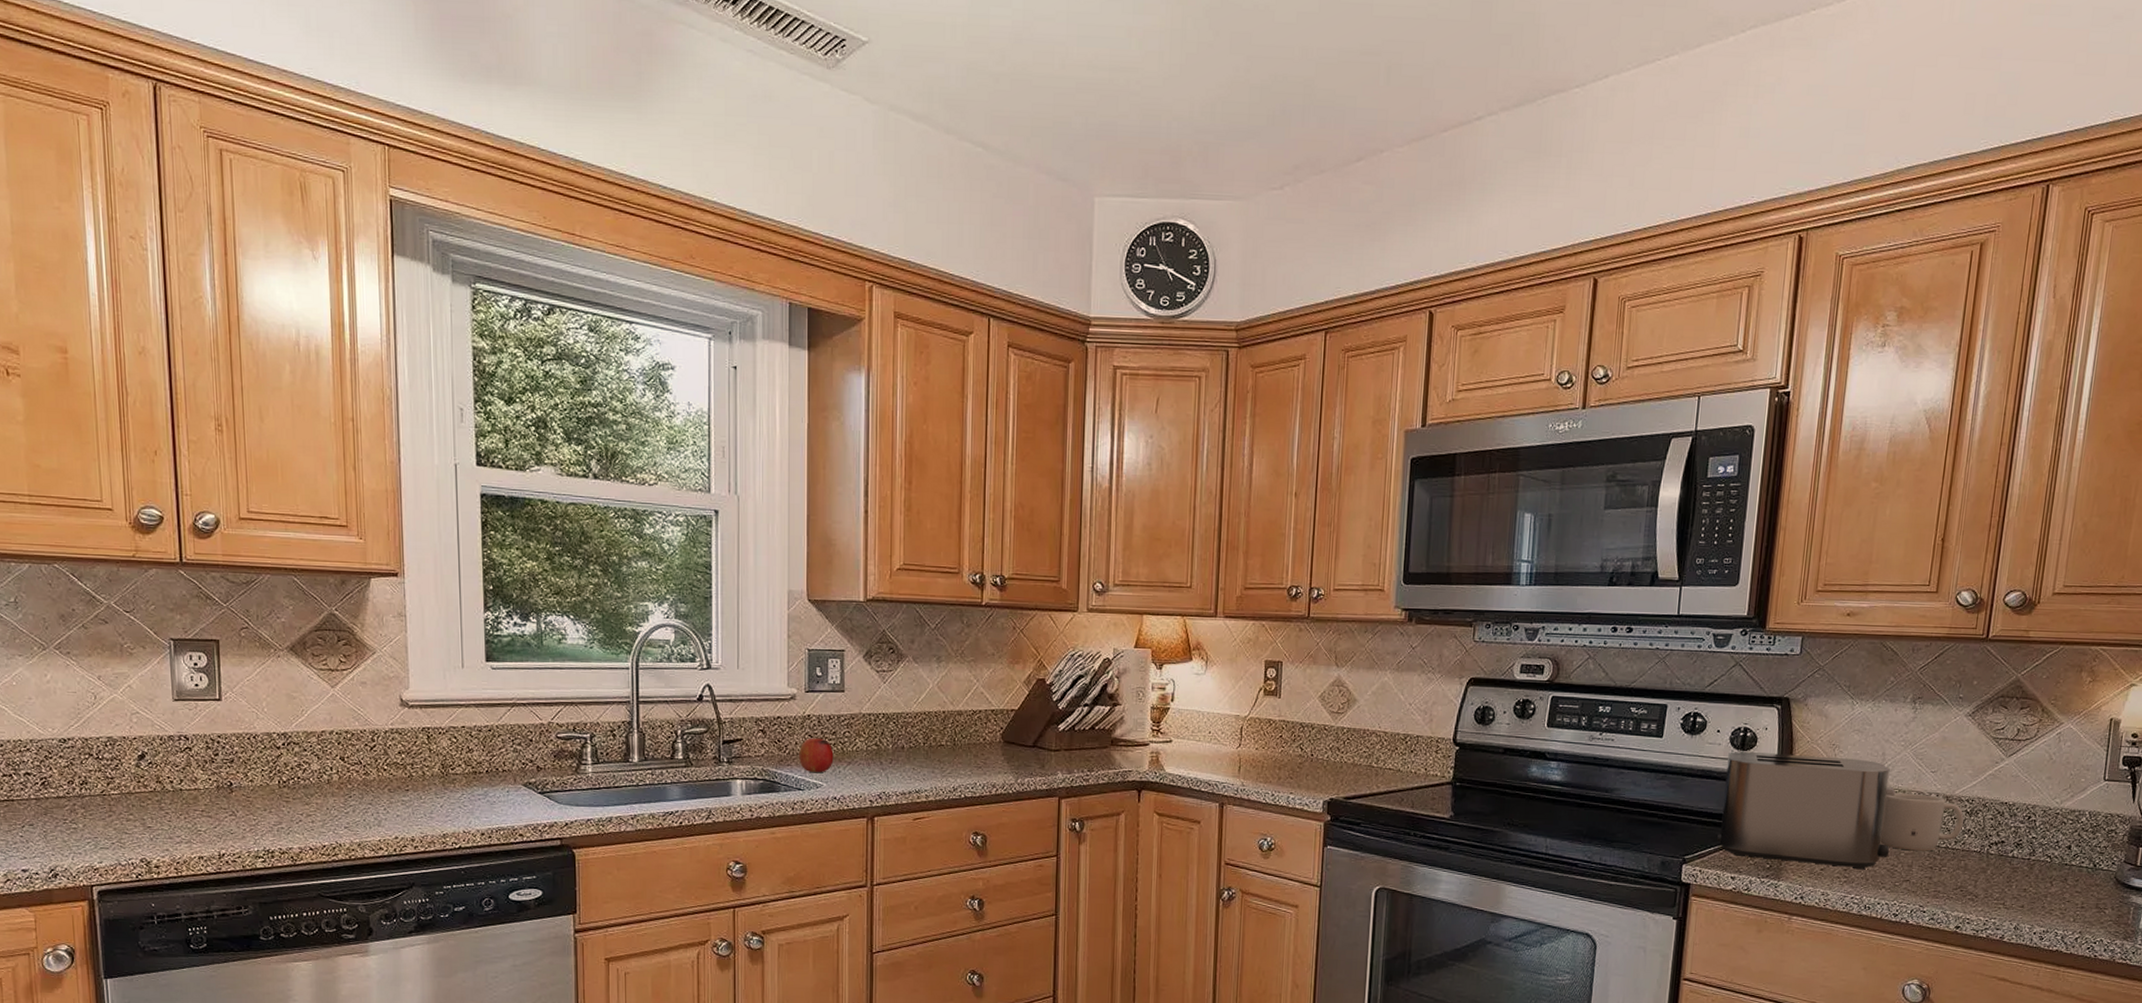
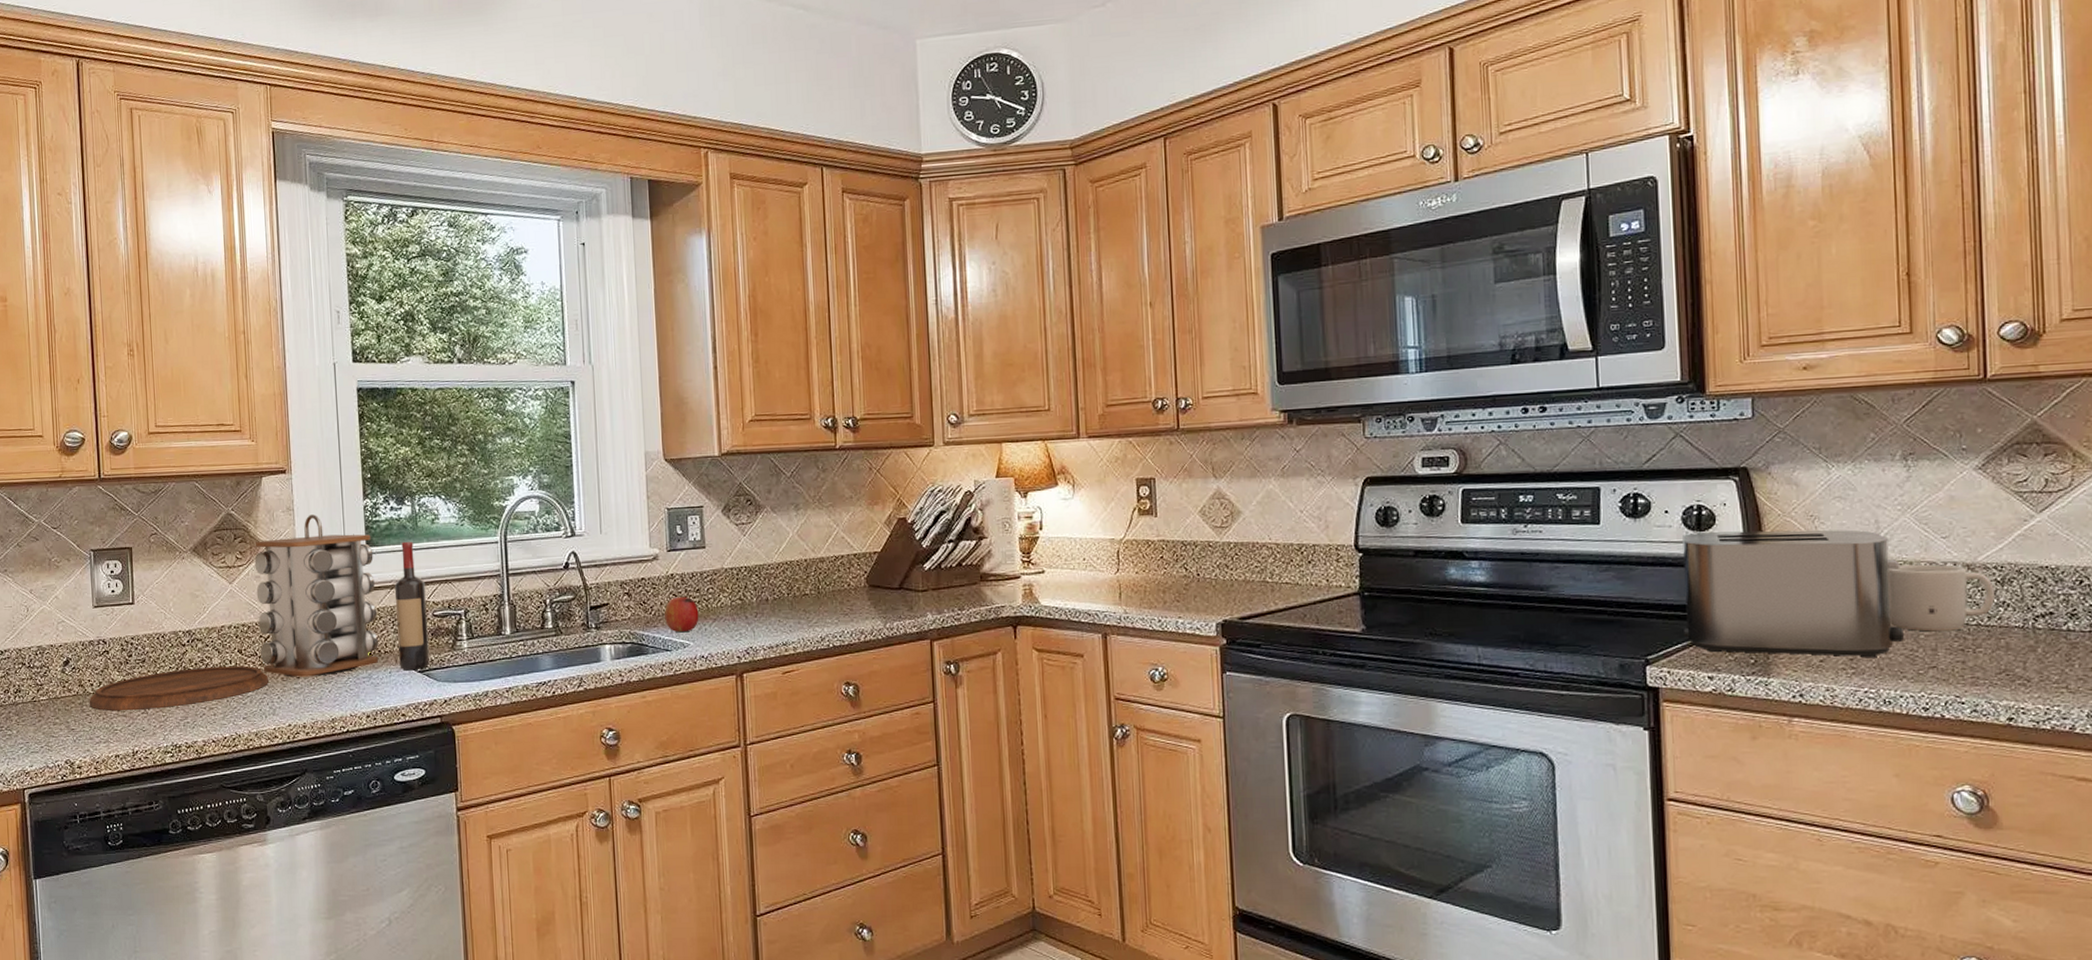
cutting board: none [168,772,374,812] -> present [89,665,268,711]
spice rack: none [360,622,496,790] -> present [254,514,378,677]
wine bottle: none [515,659,551,790] -> present [394,541,430,670]

